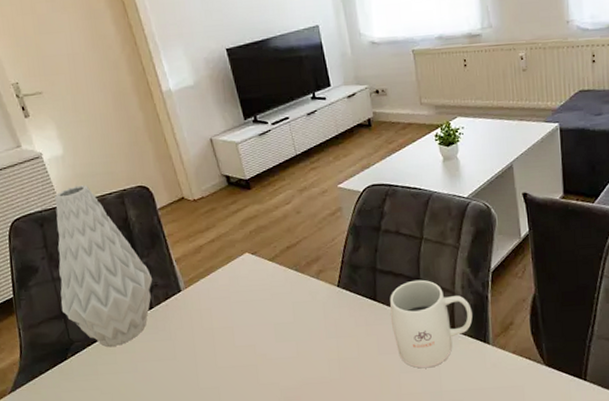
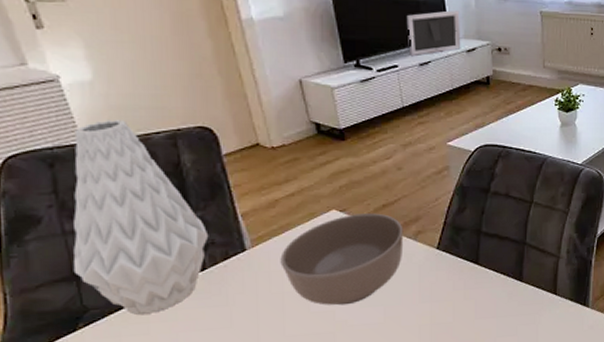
bowl: none [208,254,308,340] -> present [280,213,404,306]
picture frame: none [292,60,342,108] -> present [406,10,461,57]
mug: present [390,279,473,369] -> none [491,243,575,332]

